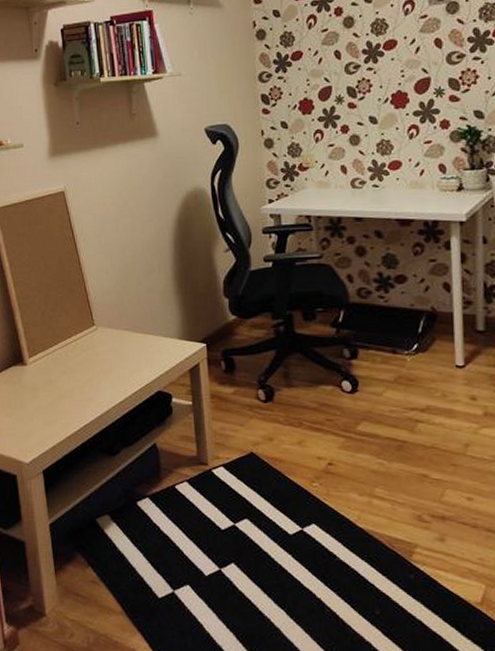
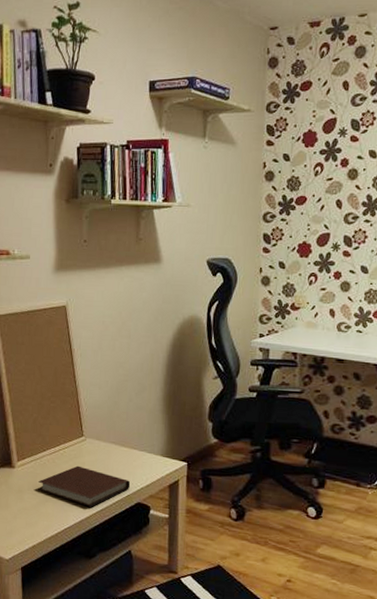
notebook: none [52,357,149,400] -> present [38,465,131,507]

